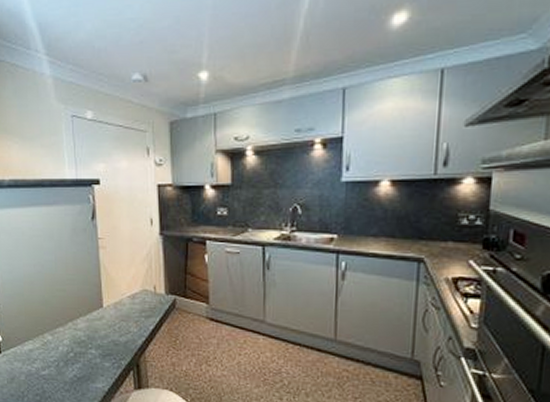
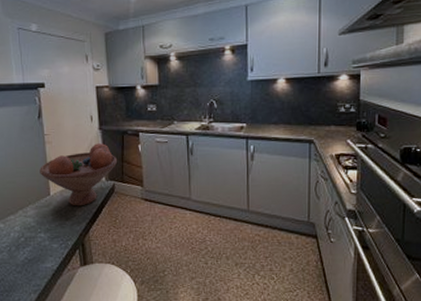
fruit bowl: none [92,251,180,322] -> present [39,143,118,206]

